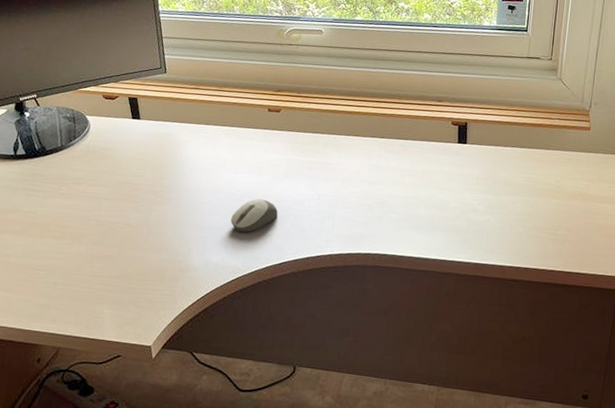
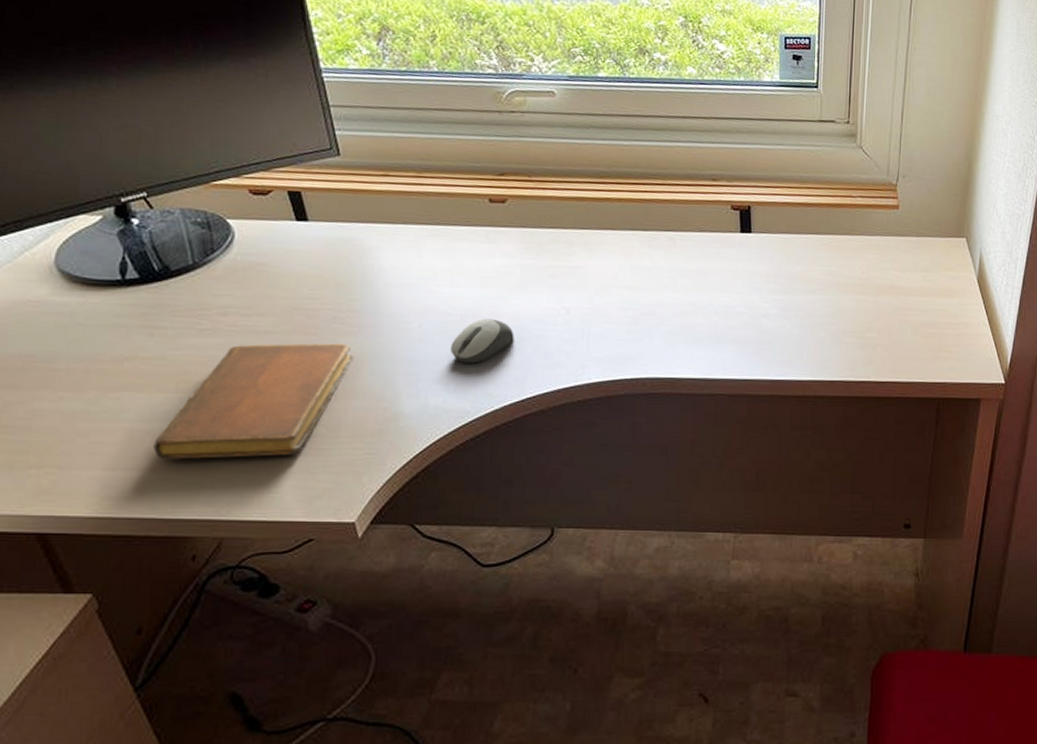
notebook: none [21,206,163,291] -> present [153,343,355,460]

